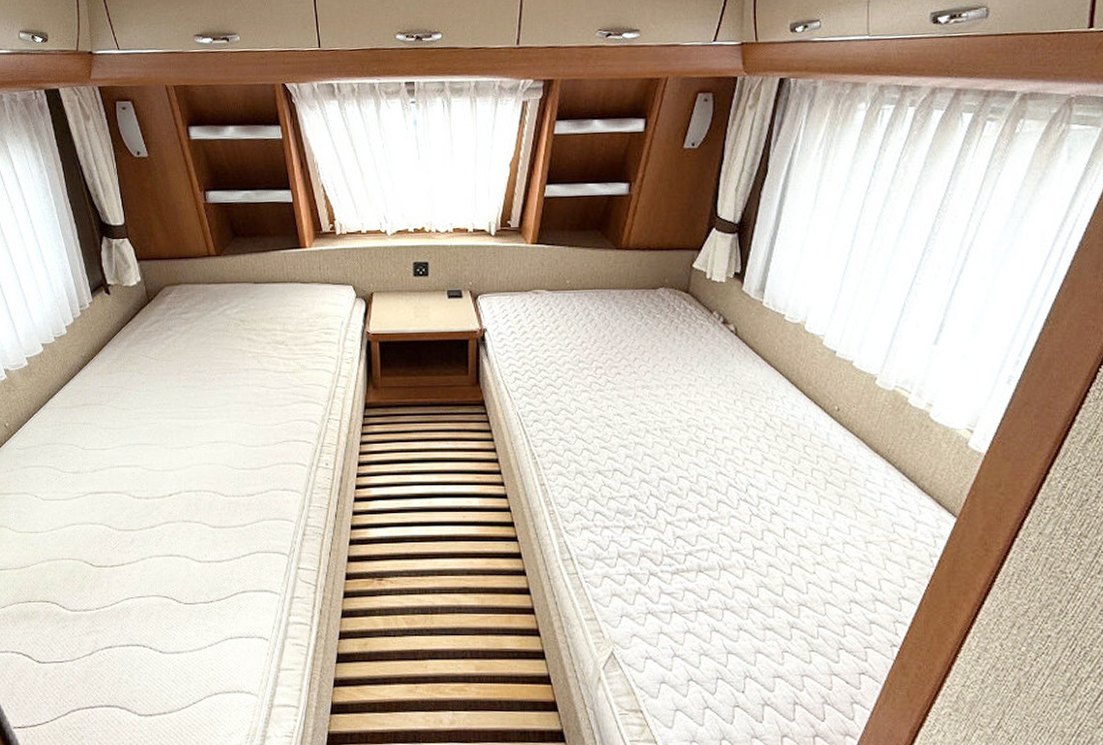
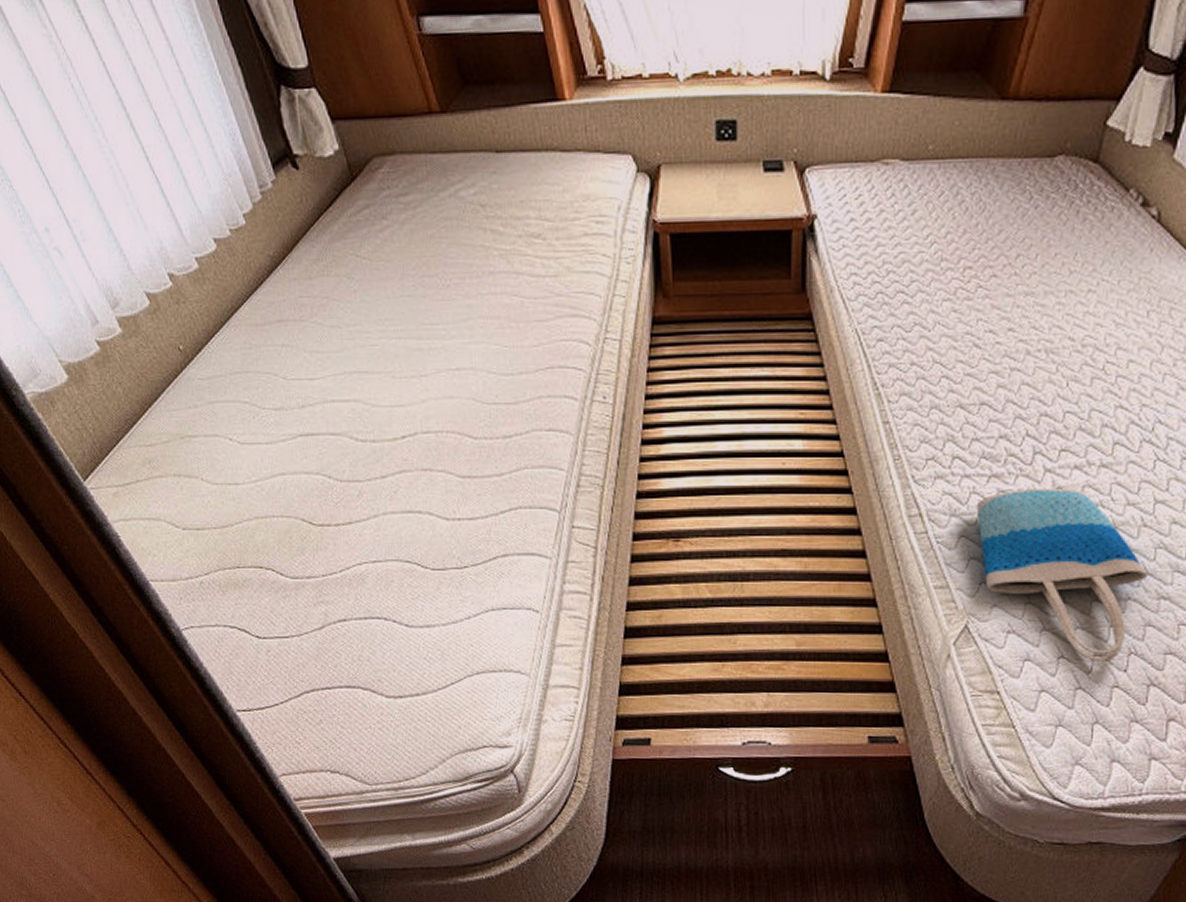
tote bag: none [615,537,754,684] -> present [976,488,1148,662]

